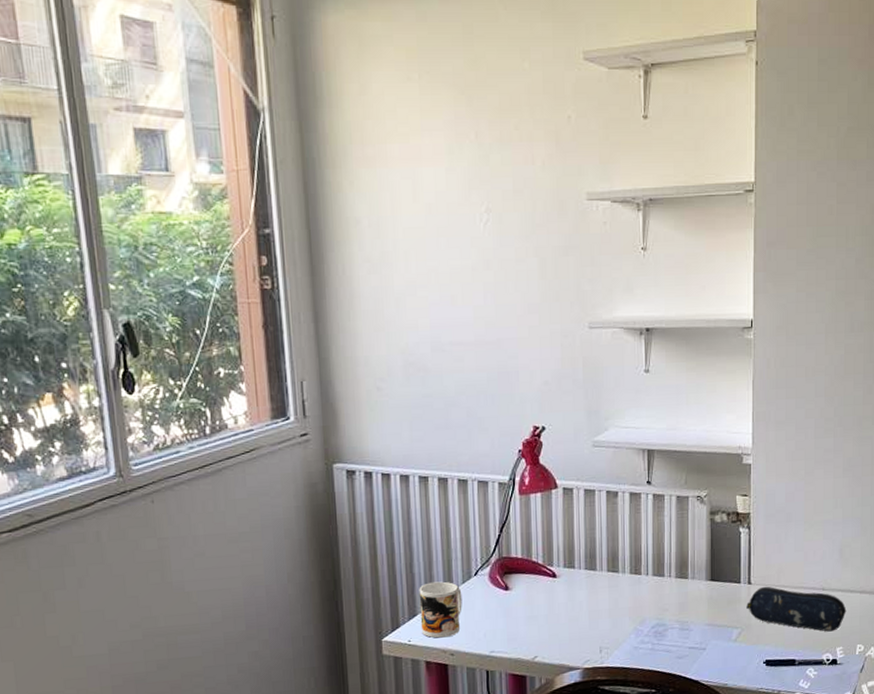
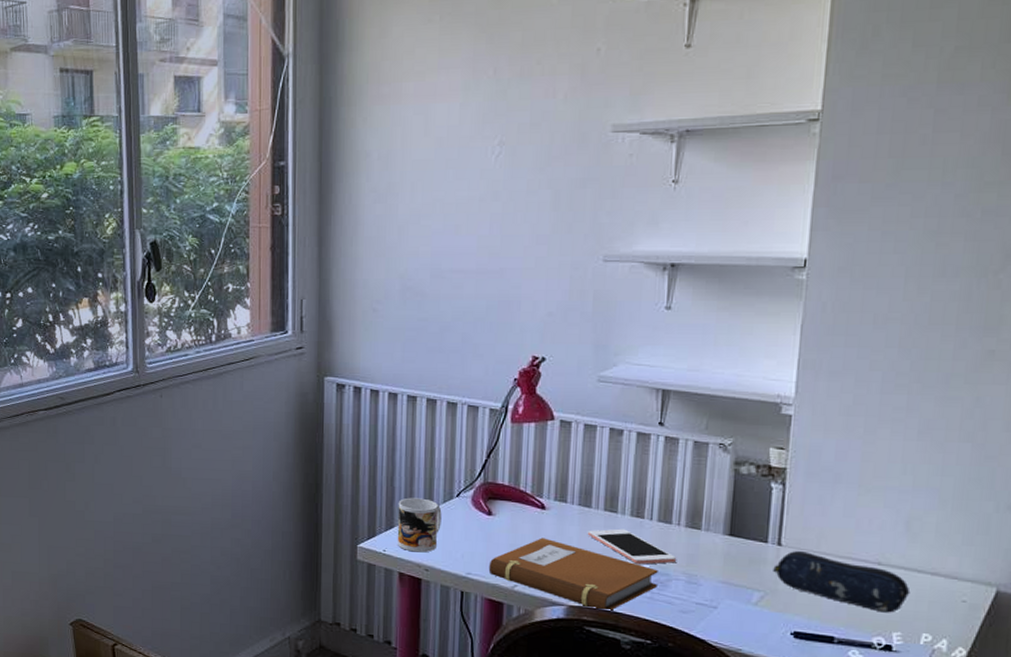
notebook: none [510,605,657,669] -> present [488,537,658,612]
cell phone: none [594,587,670,619] -> present [587,528,676,565]

